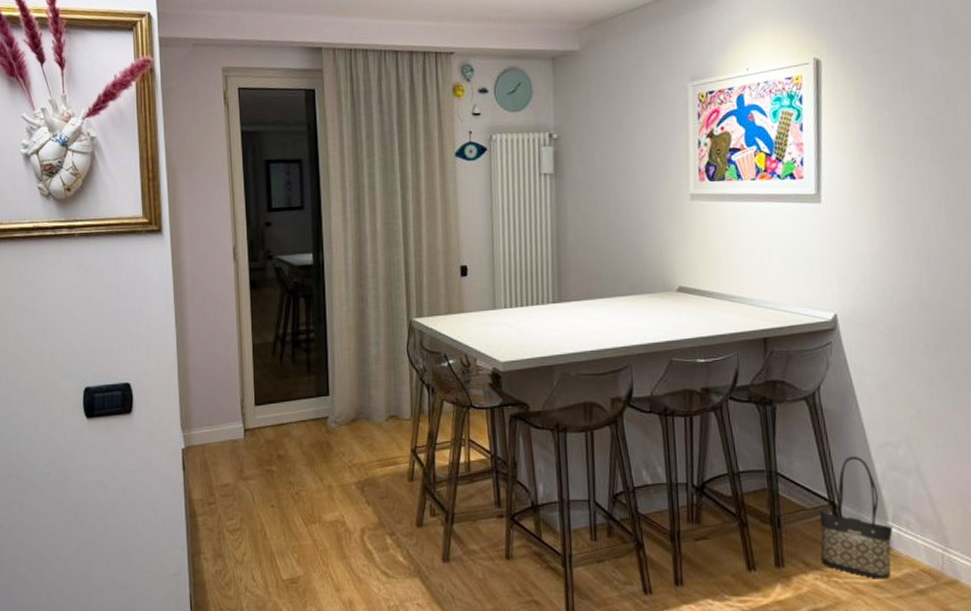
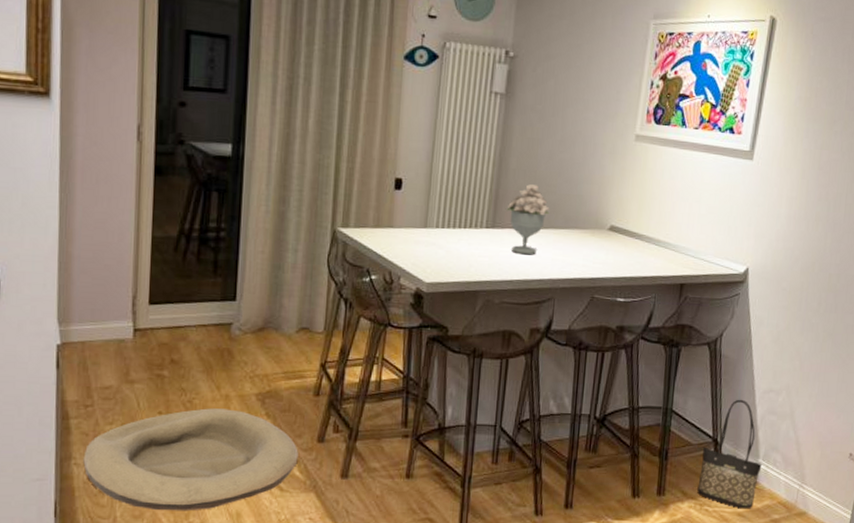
dog bed: none [211,499,400,601] -> present [83,408,298,511]
bouquet: none [569,256,614,326] -> present [505,184,550,255]

